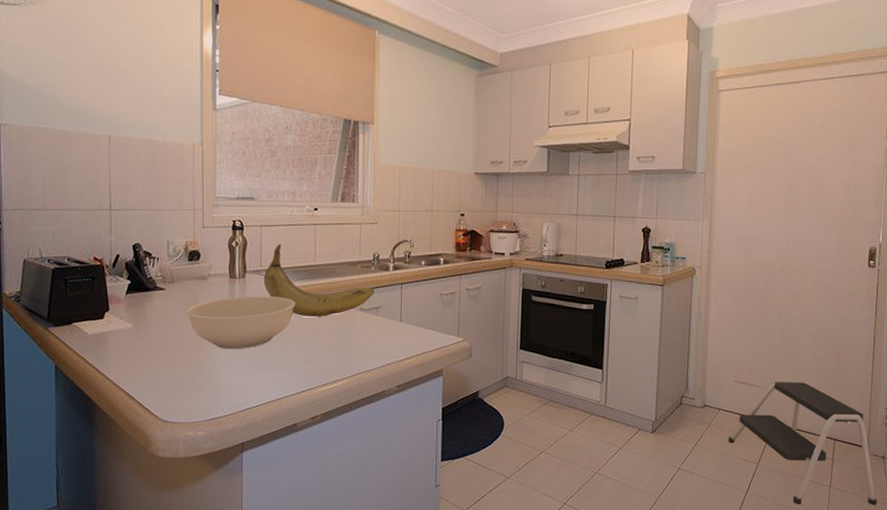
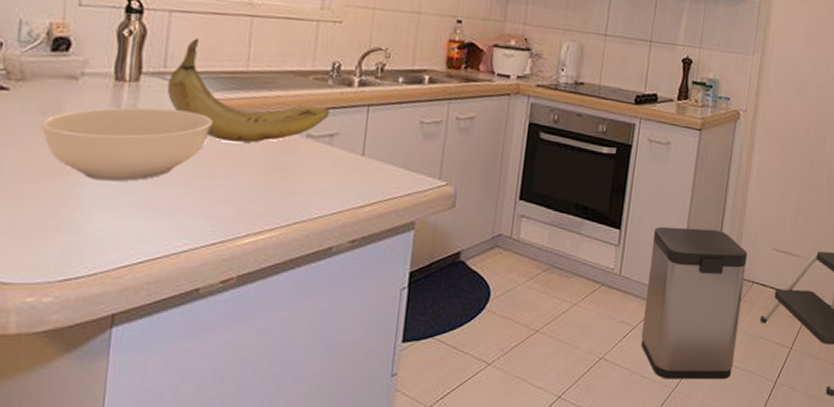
pedal bin: none [627,366,712,490] -> present [641,226,748,380]

